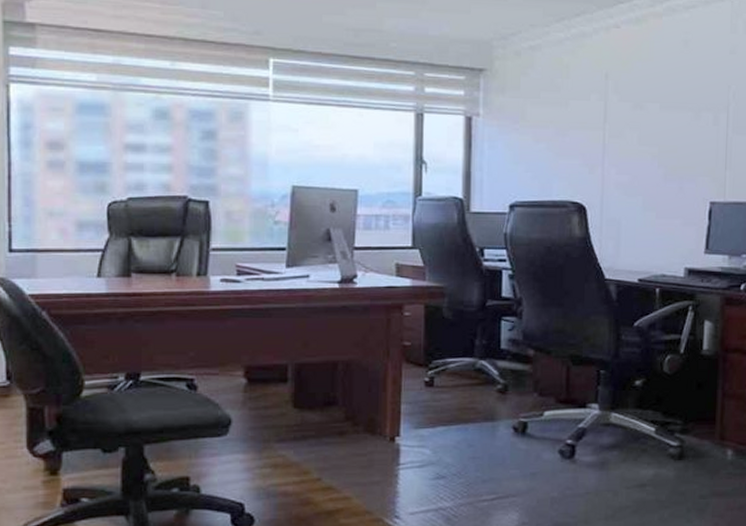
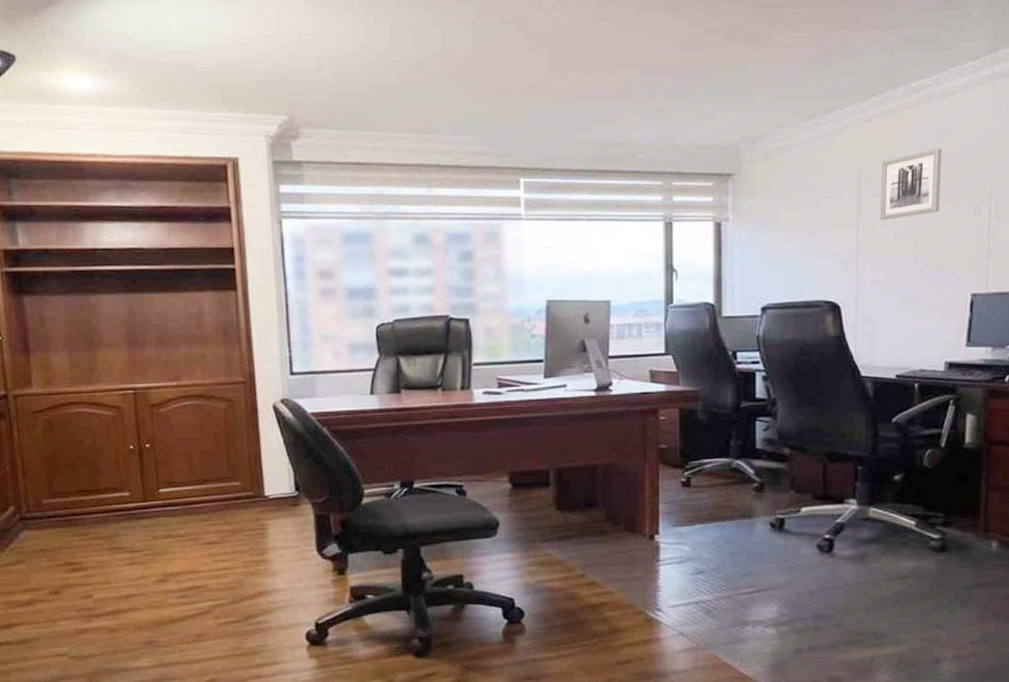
wall art: none [626,59,684,125] -> present [880,148,942,220]

